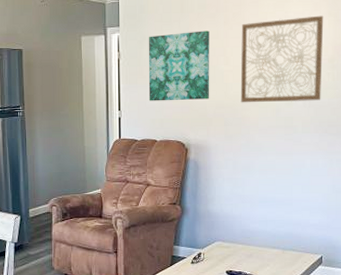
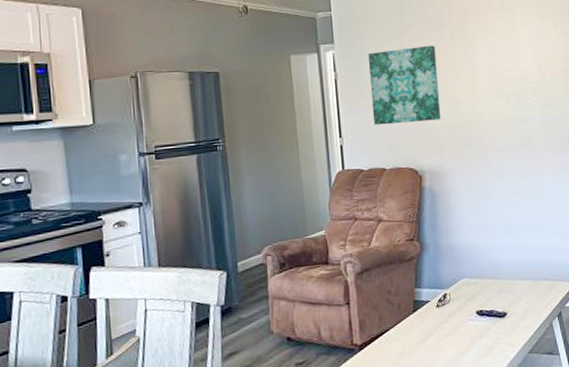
wall art: present [240,15,324,103] -> none [468,27,558,122]

